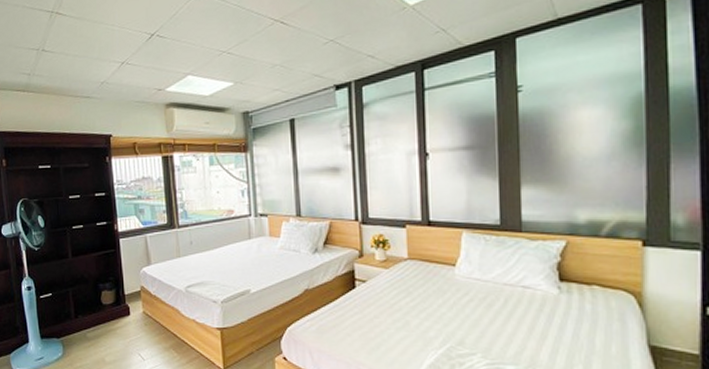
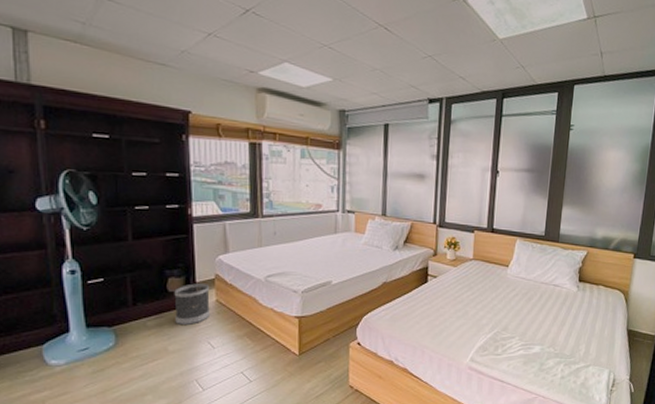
wastebasket: none [107,296,138,337] -> present [174,283,210,326]

